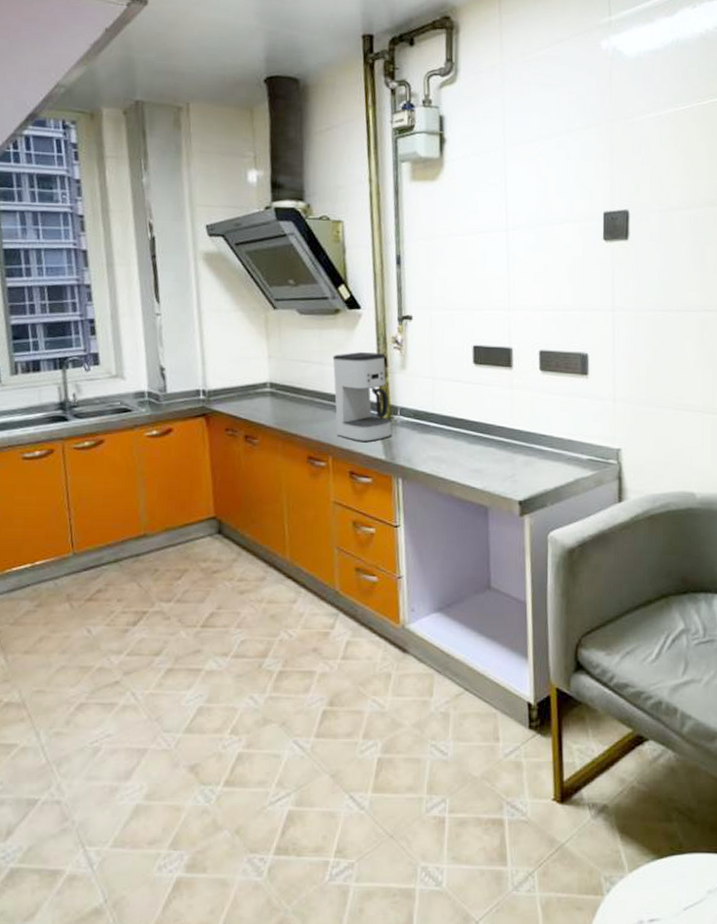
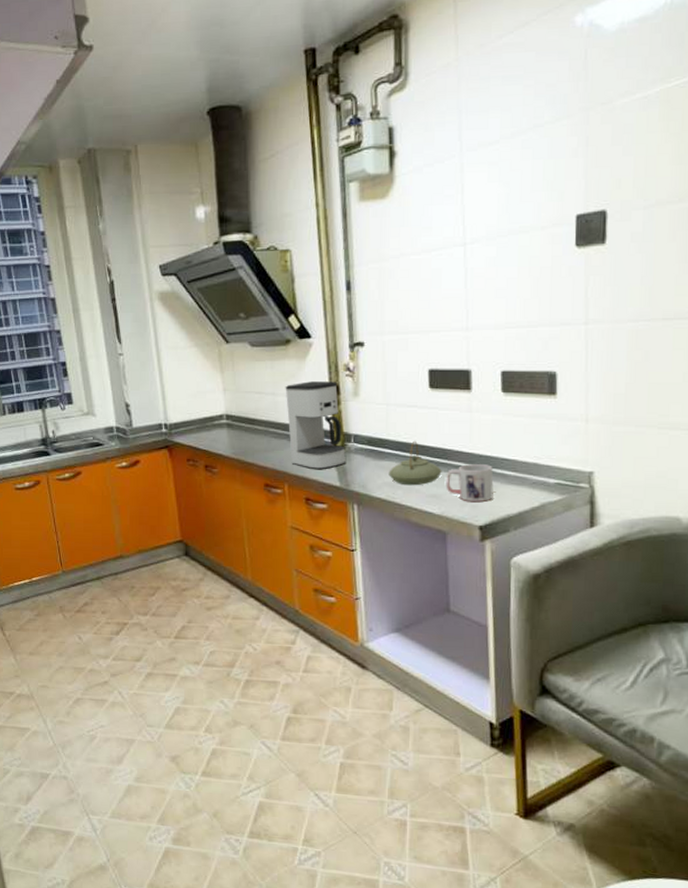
teapot: none [433,415,485,460] -> present [388,440,442,486]
mug: none [488,438,532,477] -> present [446,463,494,502]

